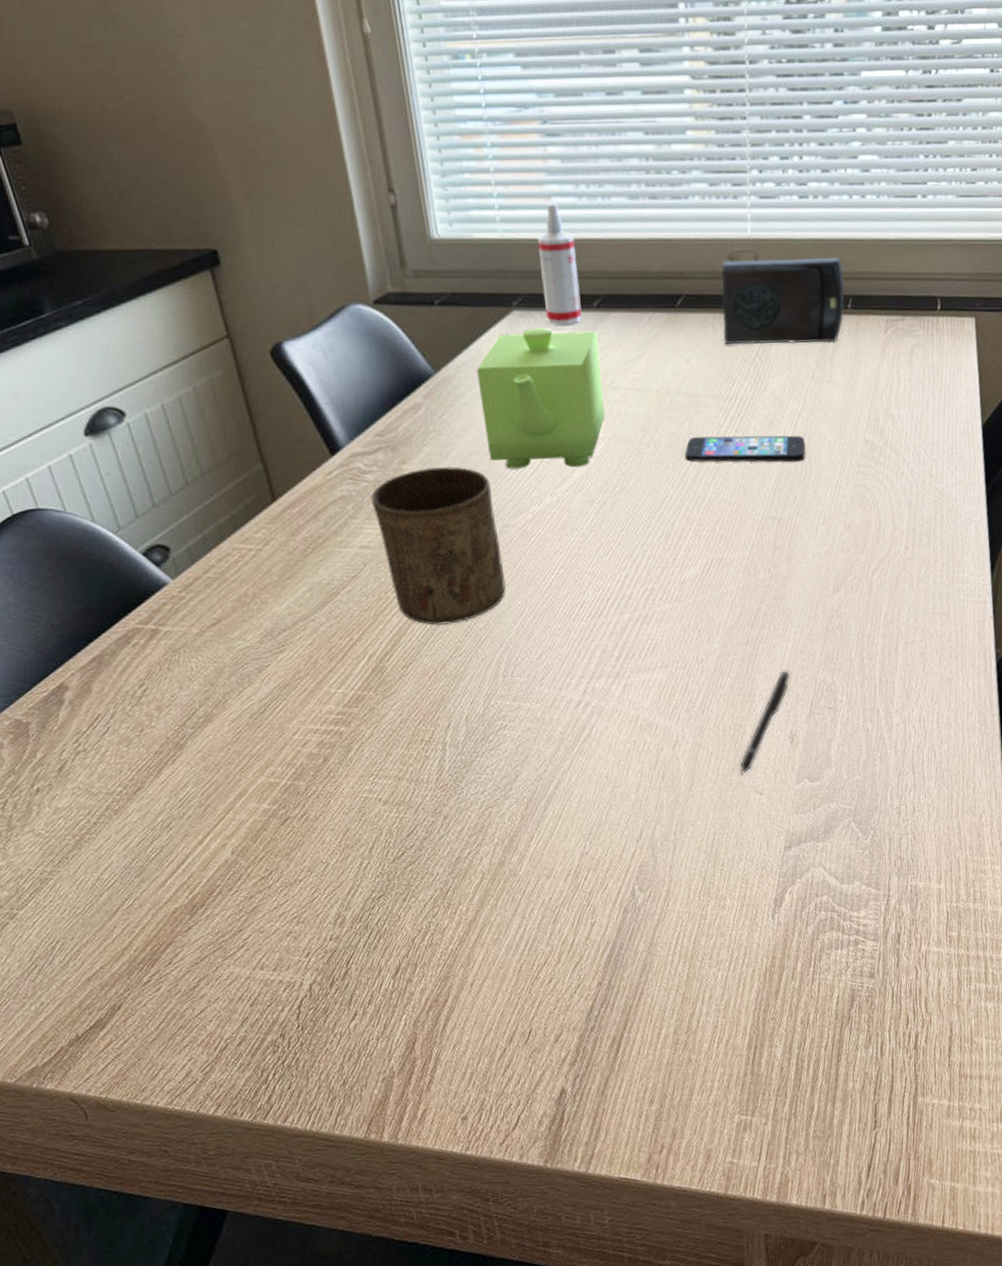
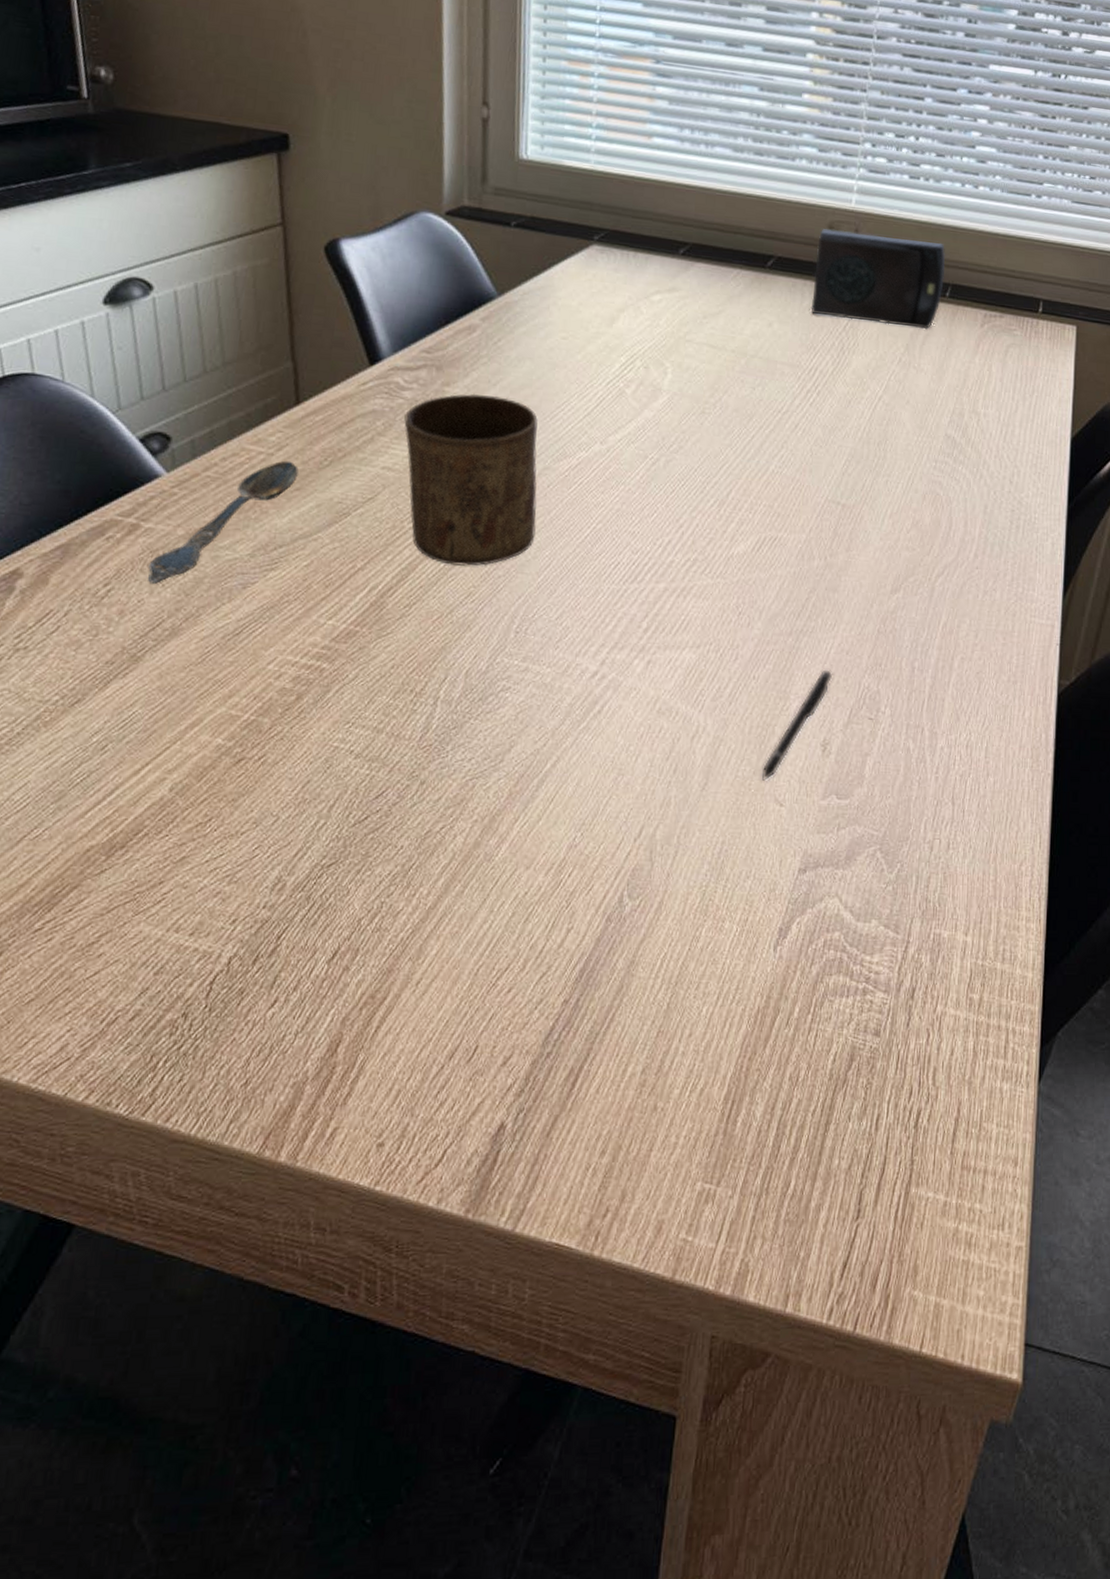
spoon: none [173,553,287,679] -> present [148,460,299,584]
teapot: present [477,327,605,469] -> none [541,265,679,418]
spray bottle: present [537,203,583,326] -> none [627,142,670,269]
smartphone: present [685,435,805,462] -> none [752,405,882,448]

